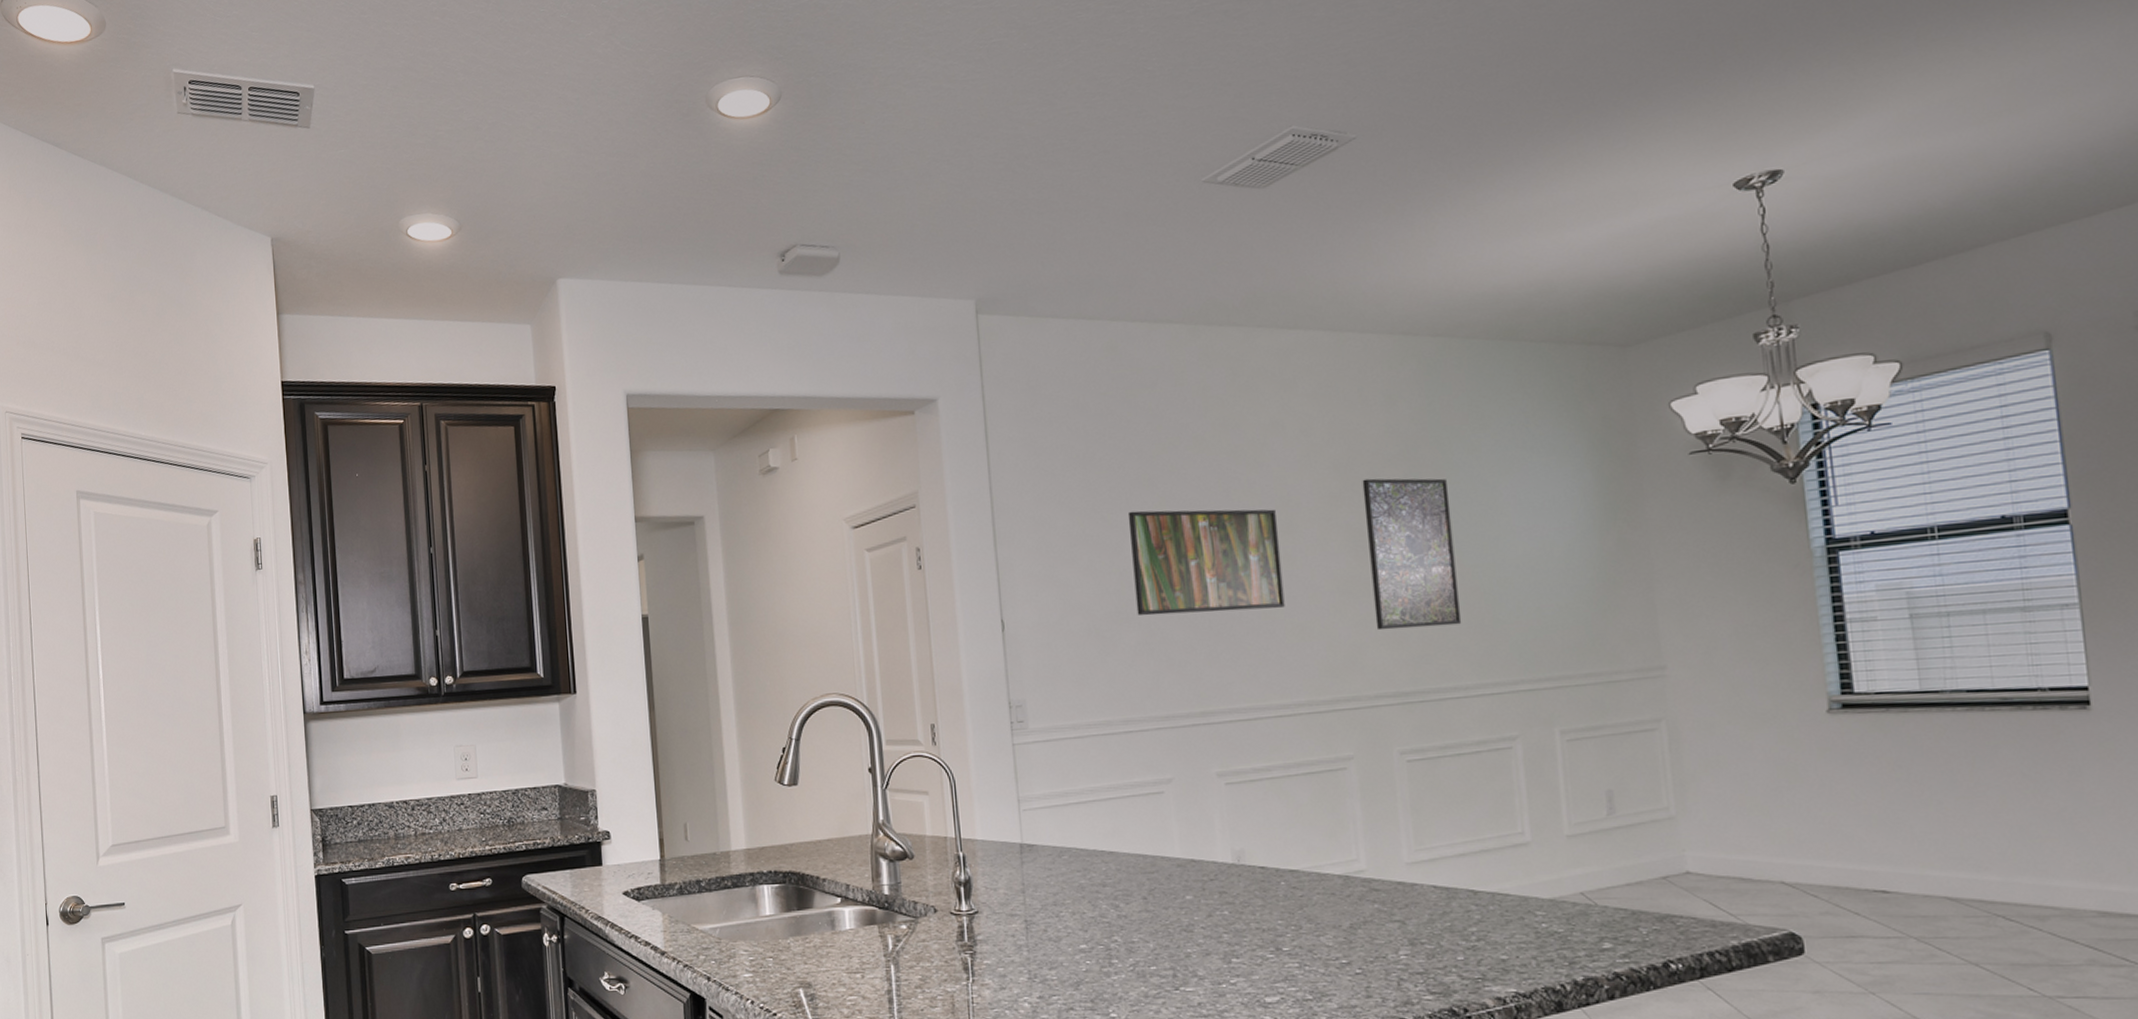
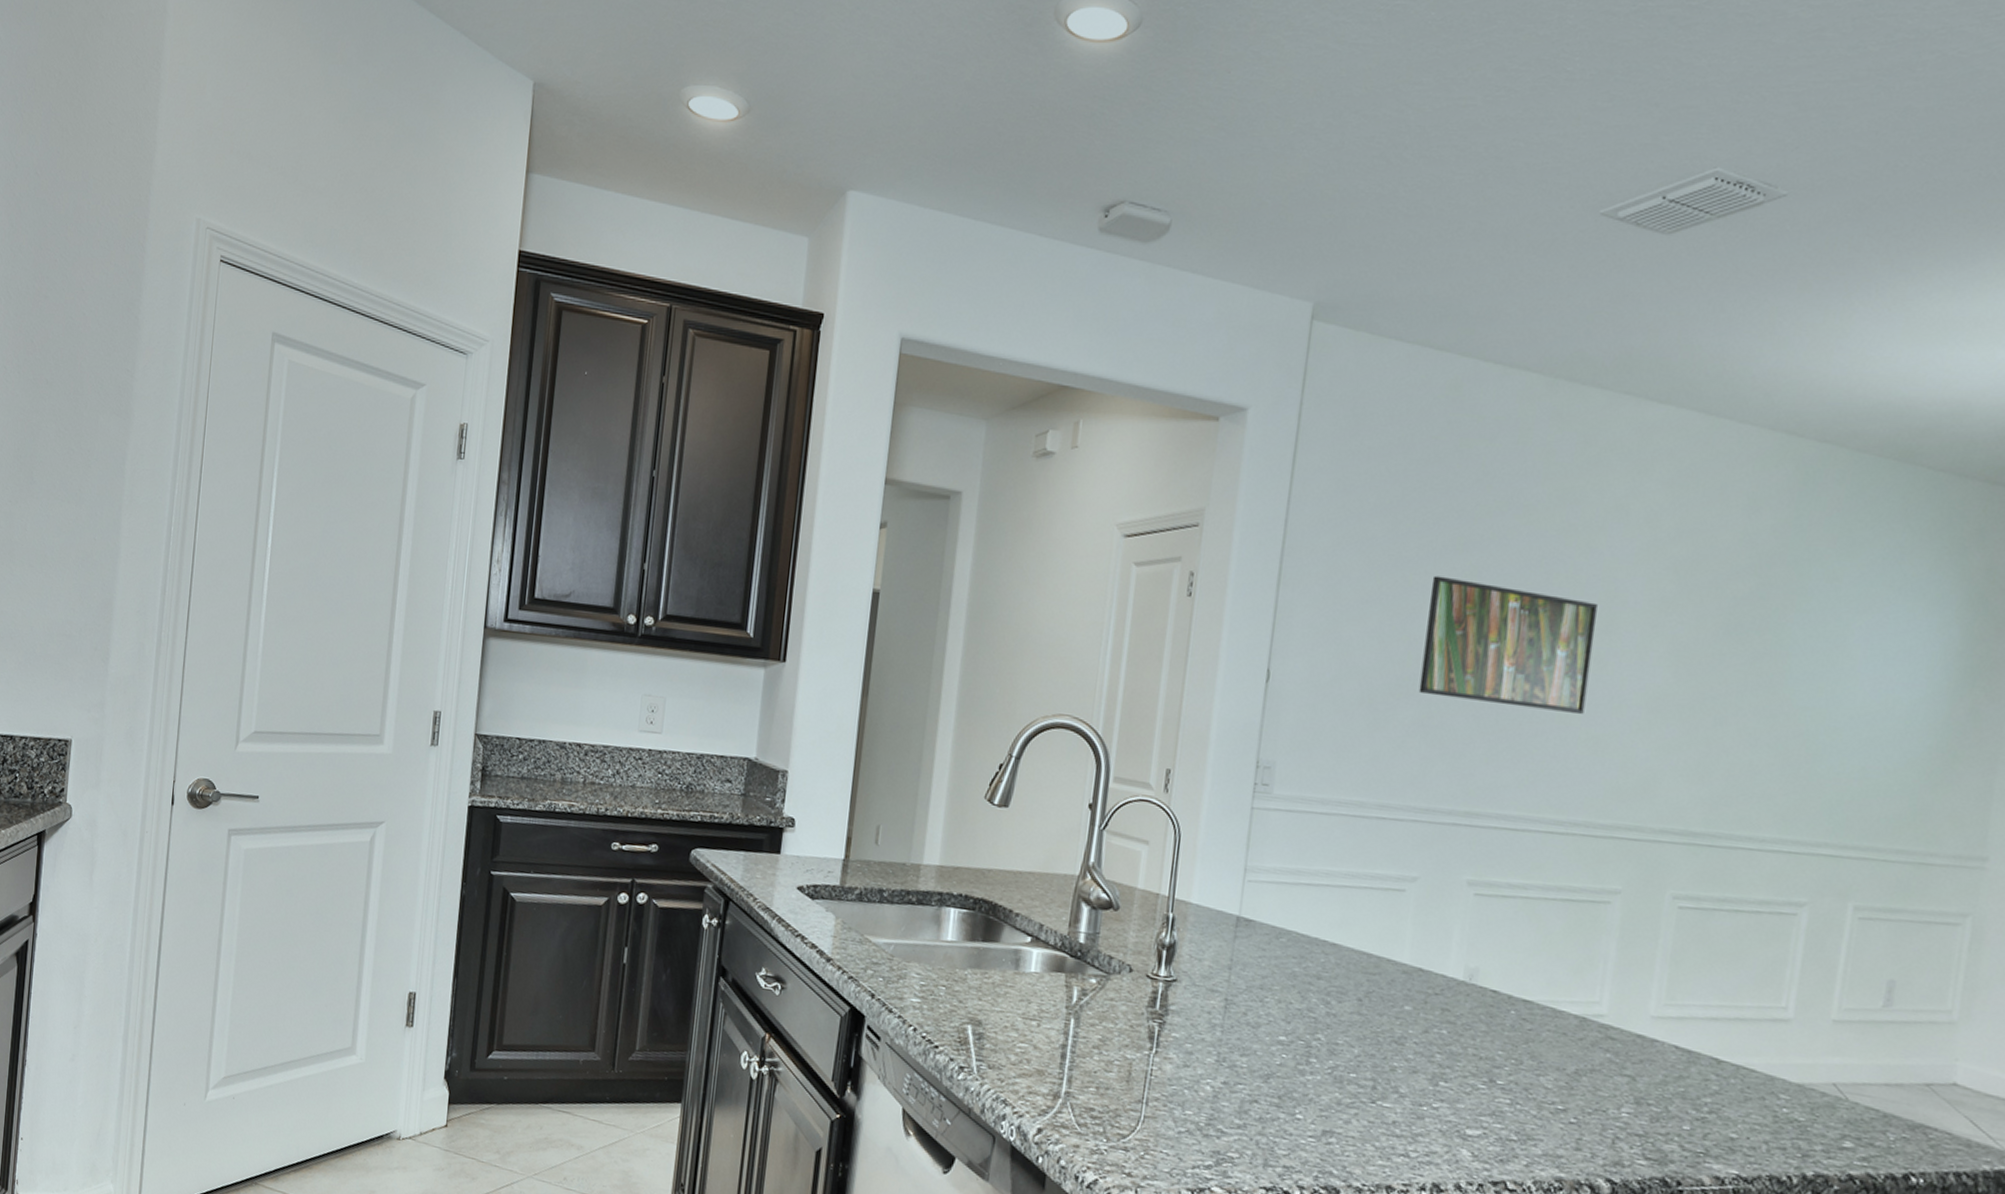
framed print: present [1362,478,1462,631] -> none [1678,588,1796,770]

